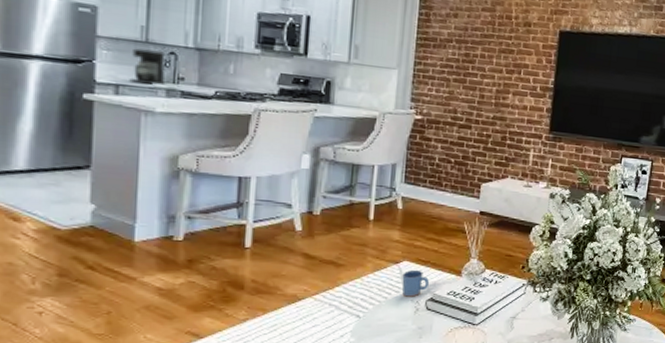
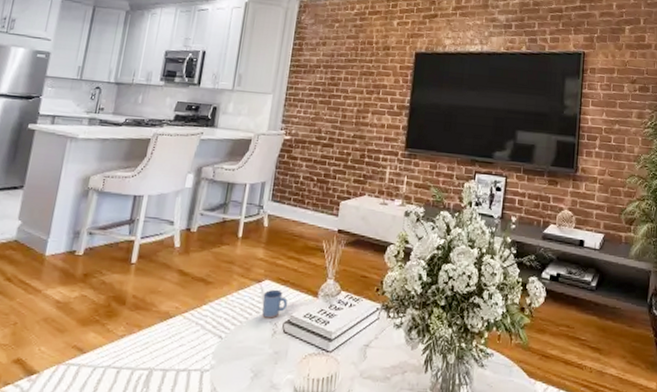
coffee maker: present [129,48,165,85] -> none [63,85,93,115]

